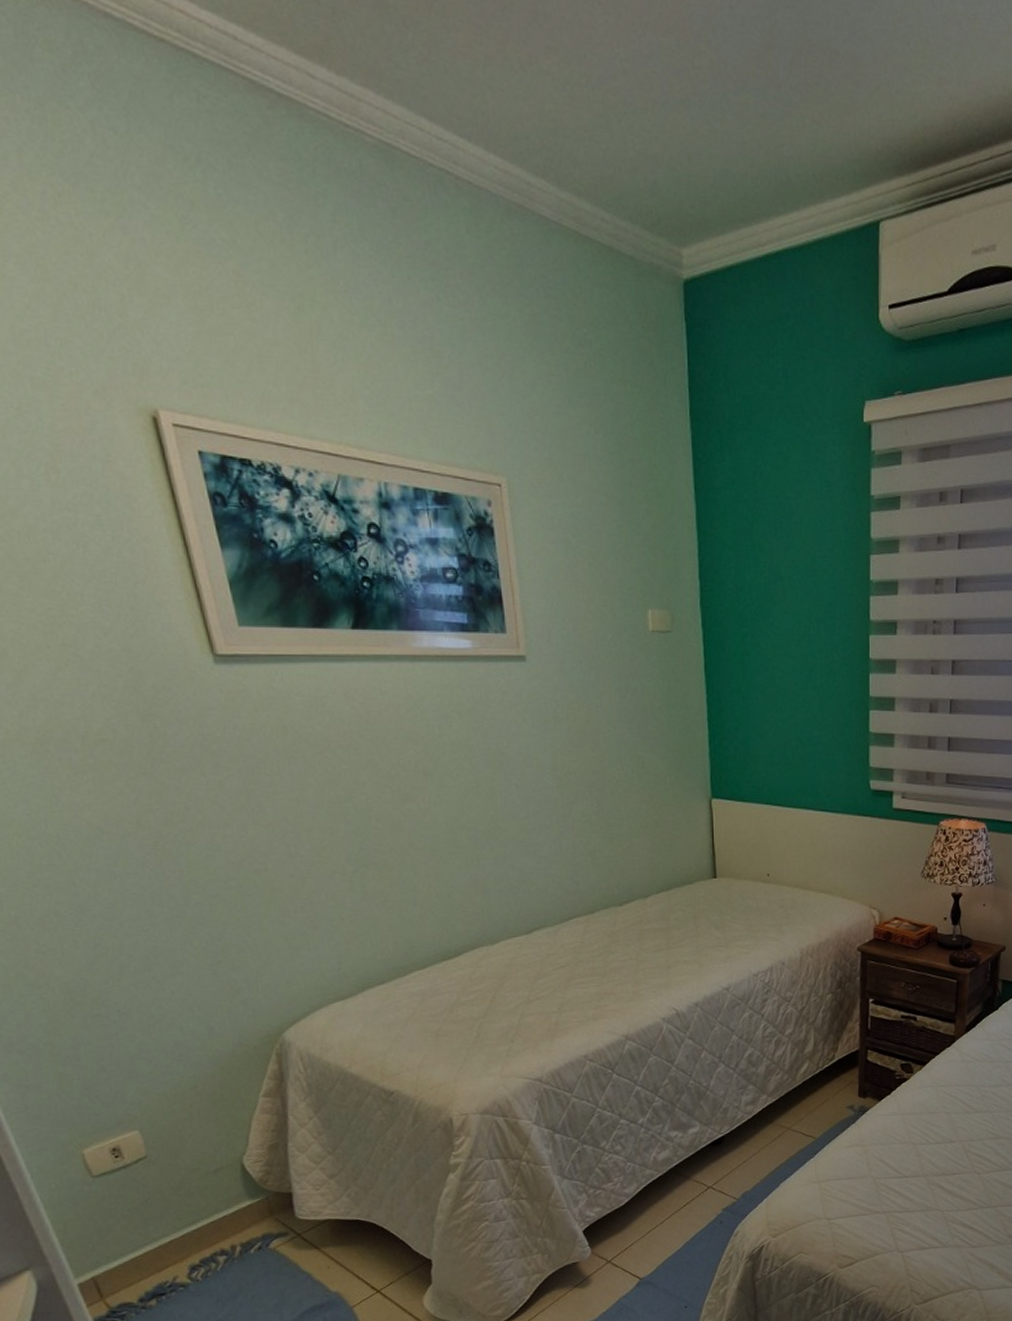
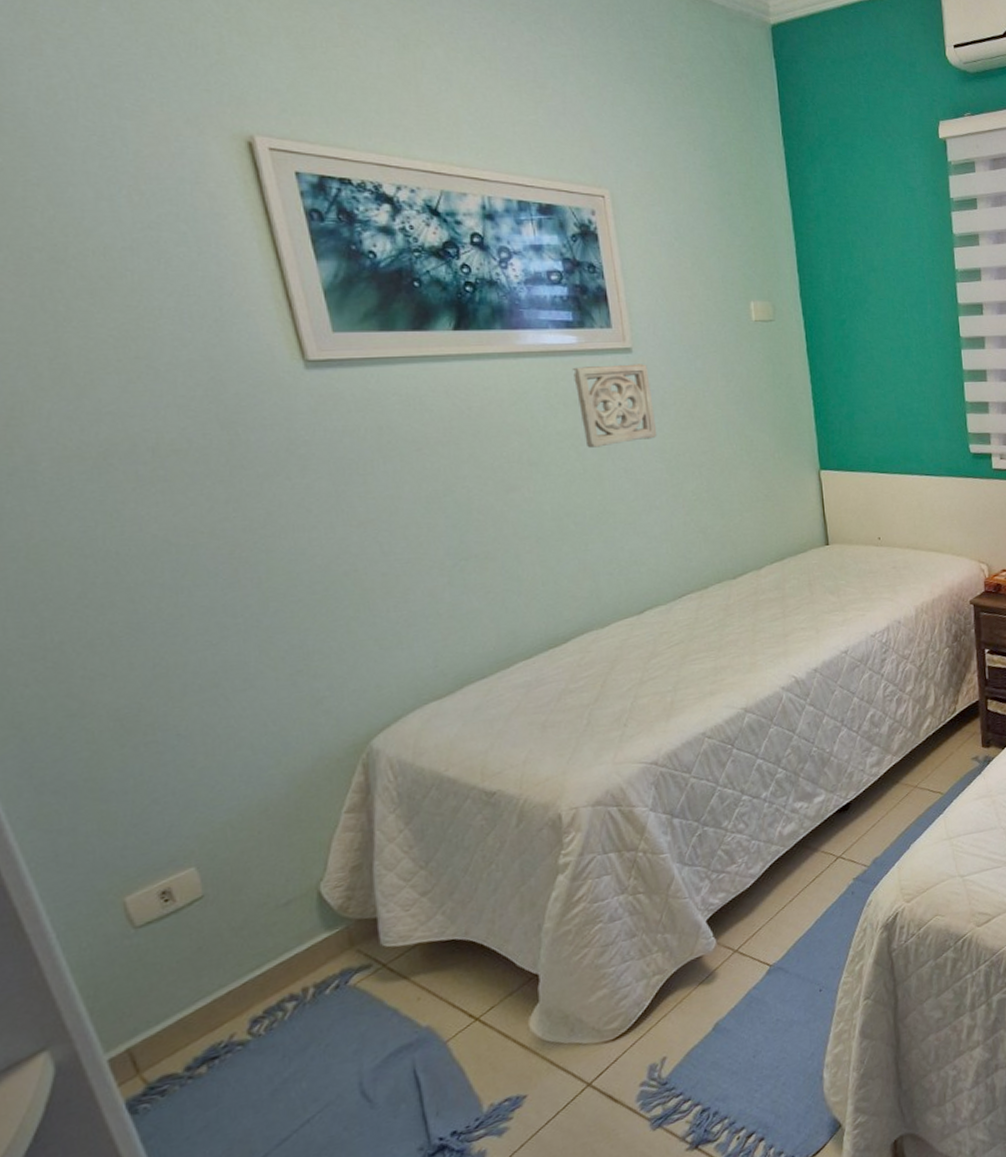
wall ornament: none [467,673,549,760] -> present [573,364,658,448]

